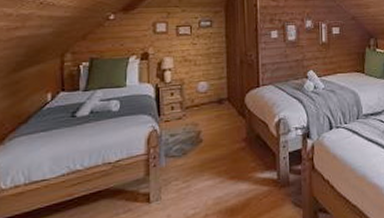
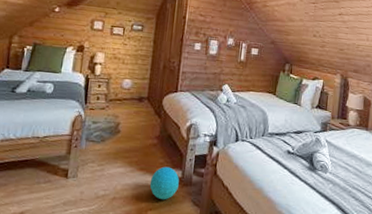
ball: none [243,170,276,207] -> present [149,166,179,199]

